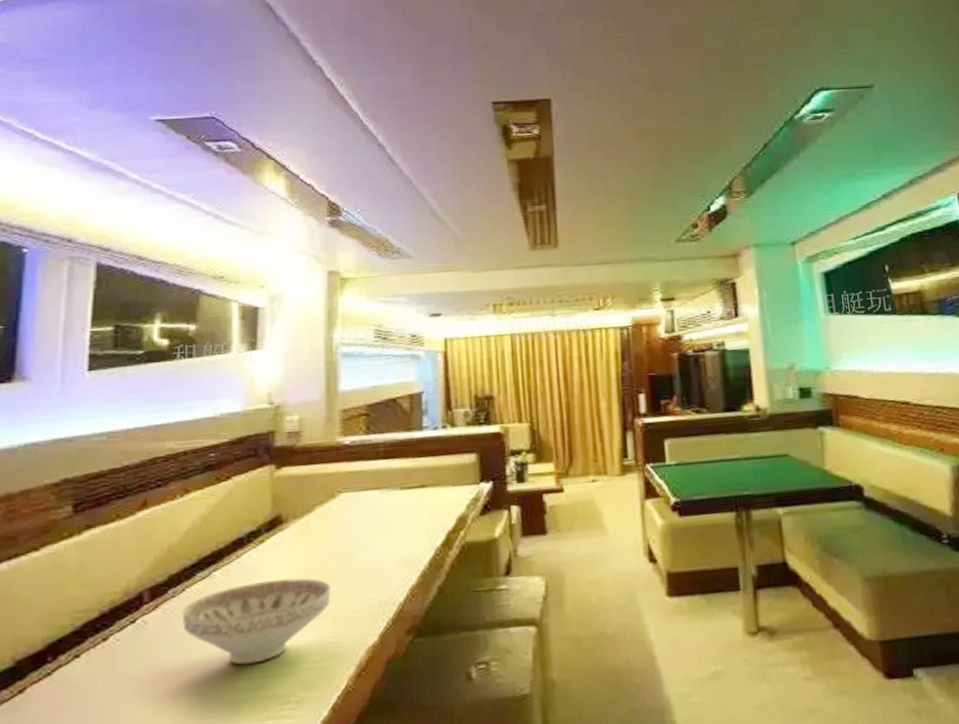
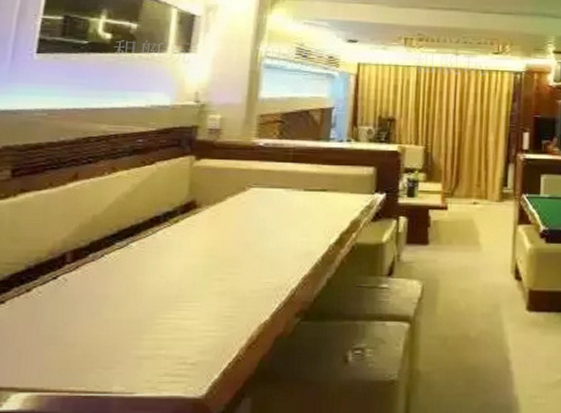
decorative bowl: present [183,578,331,665] -> none [99,256,233,327]

